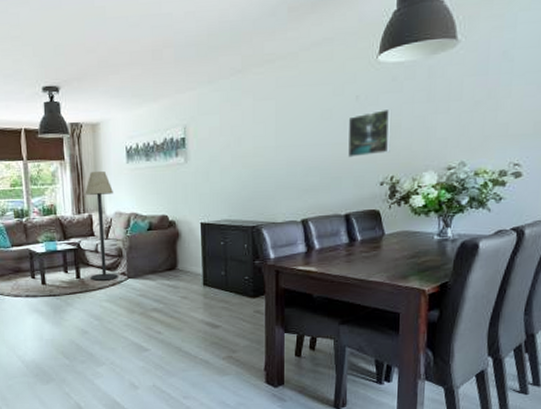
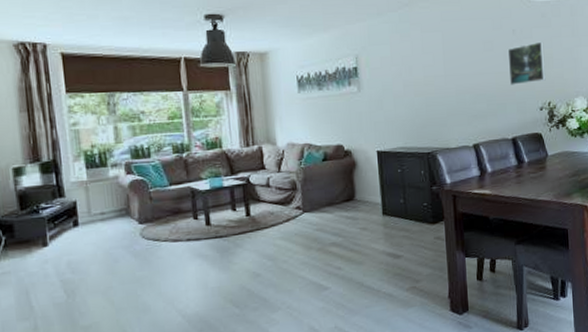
floor lamp: present [85,170,118,281] -> none [253,100,293,218]

